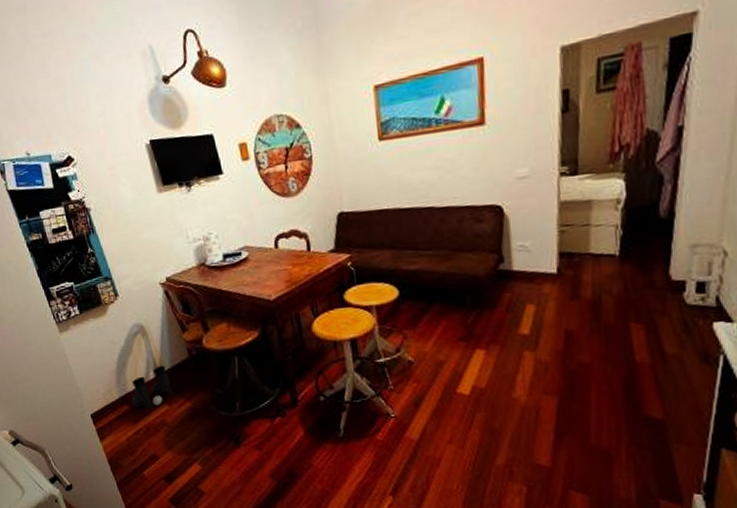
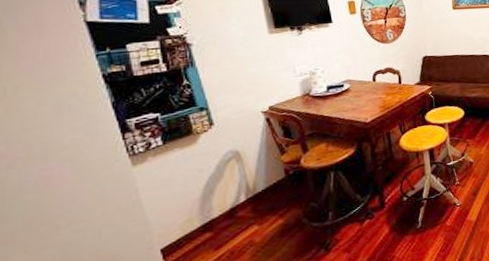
boots: present [131,365,173,410] -> none [215,187,264,234]

